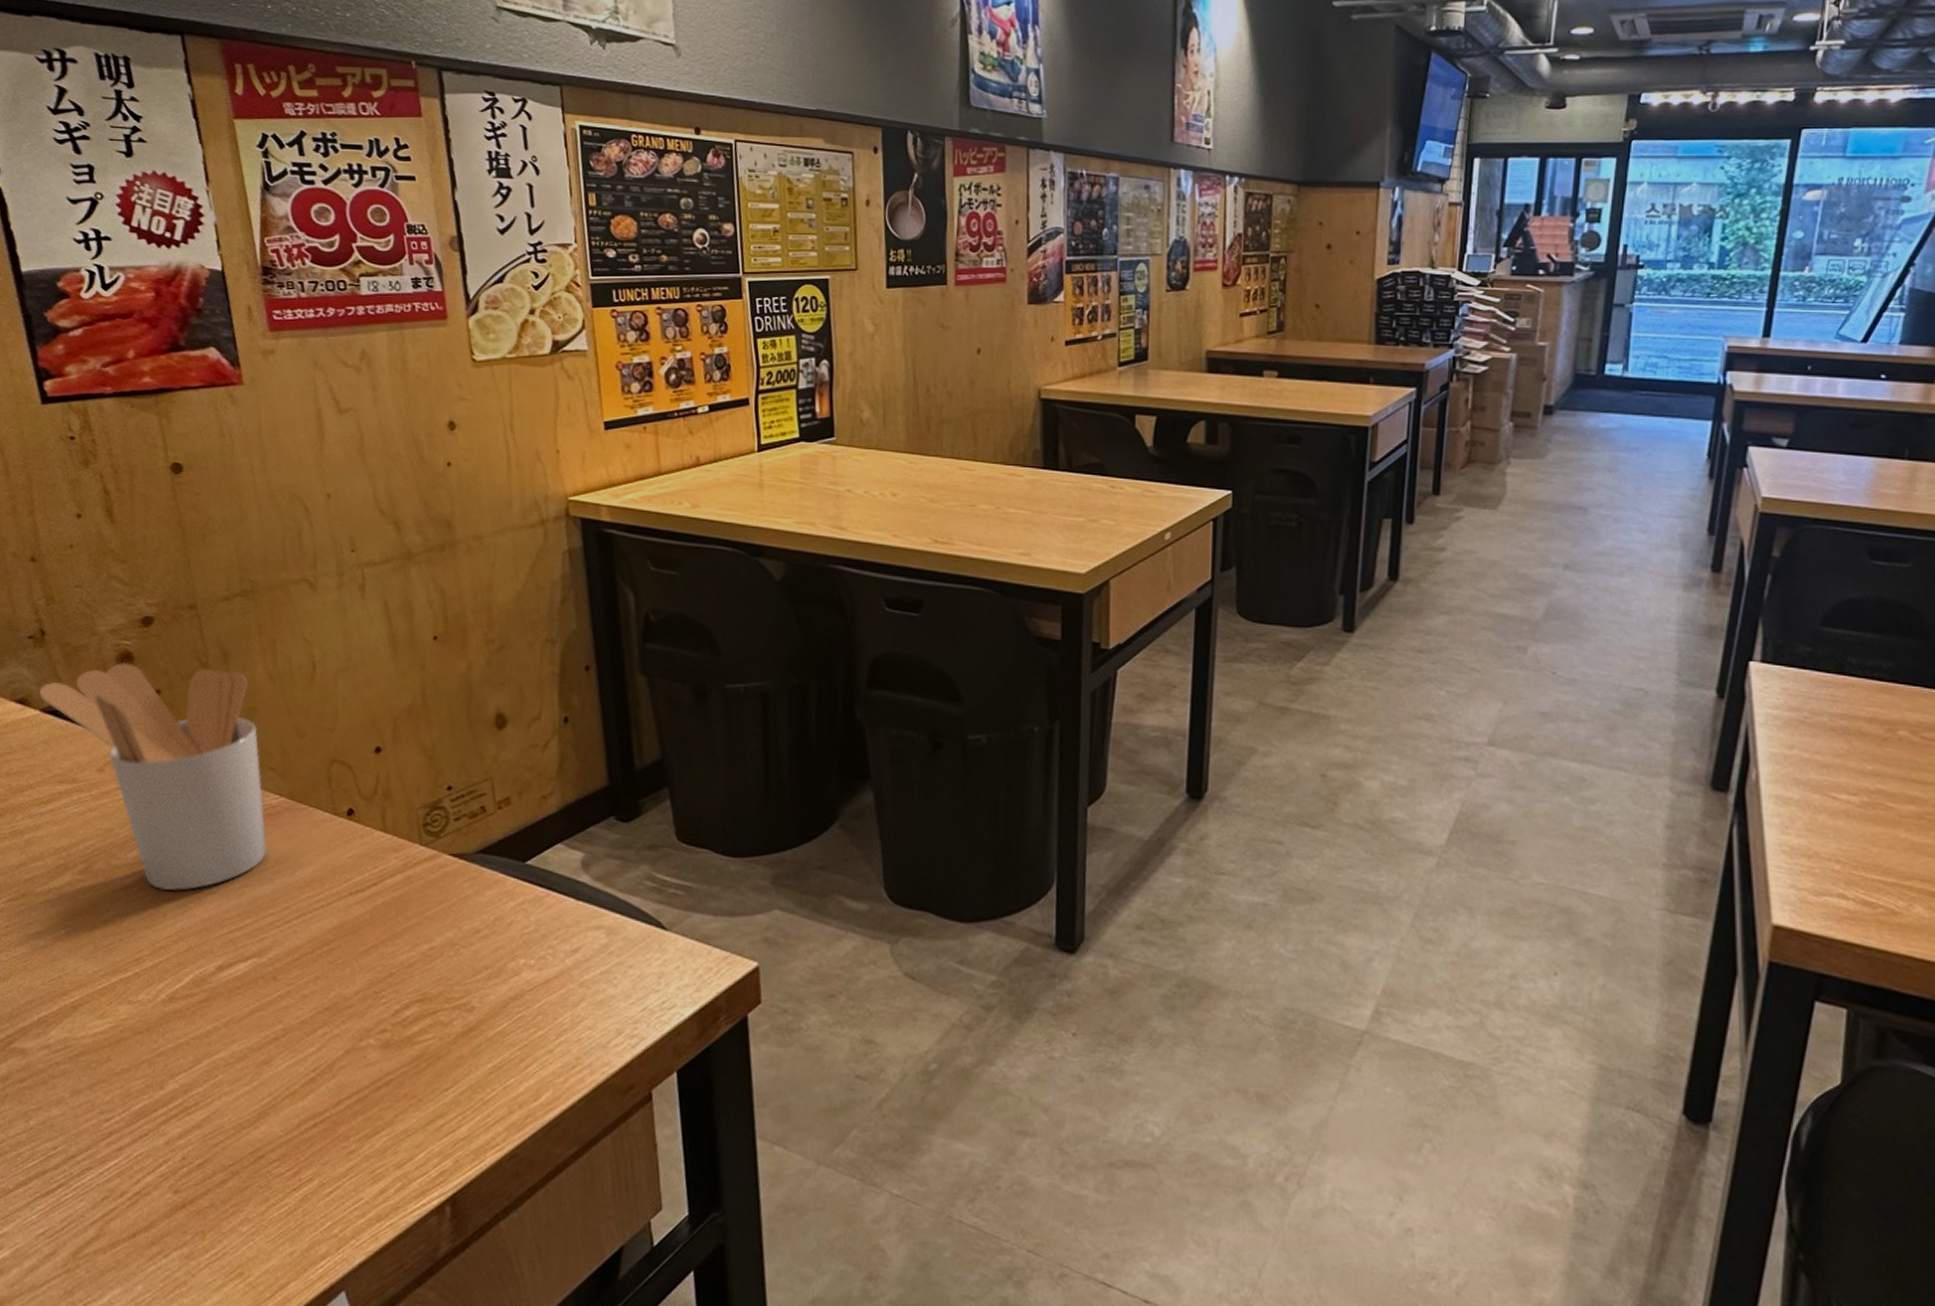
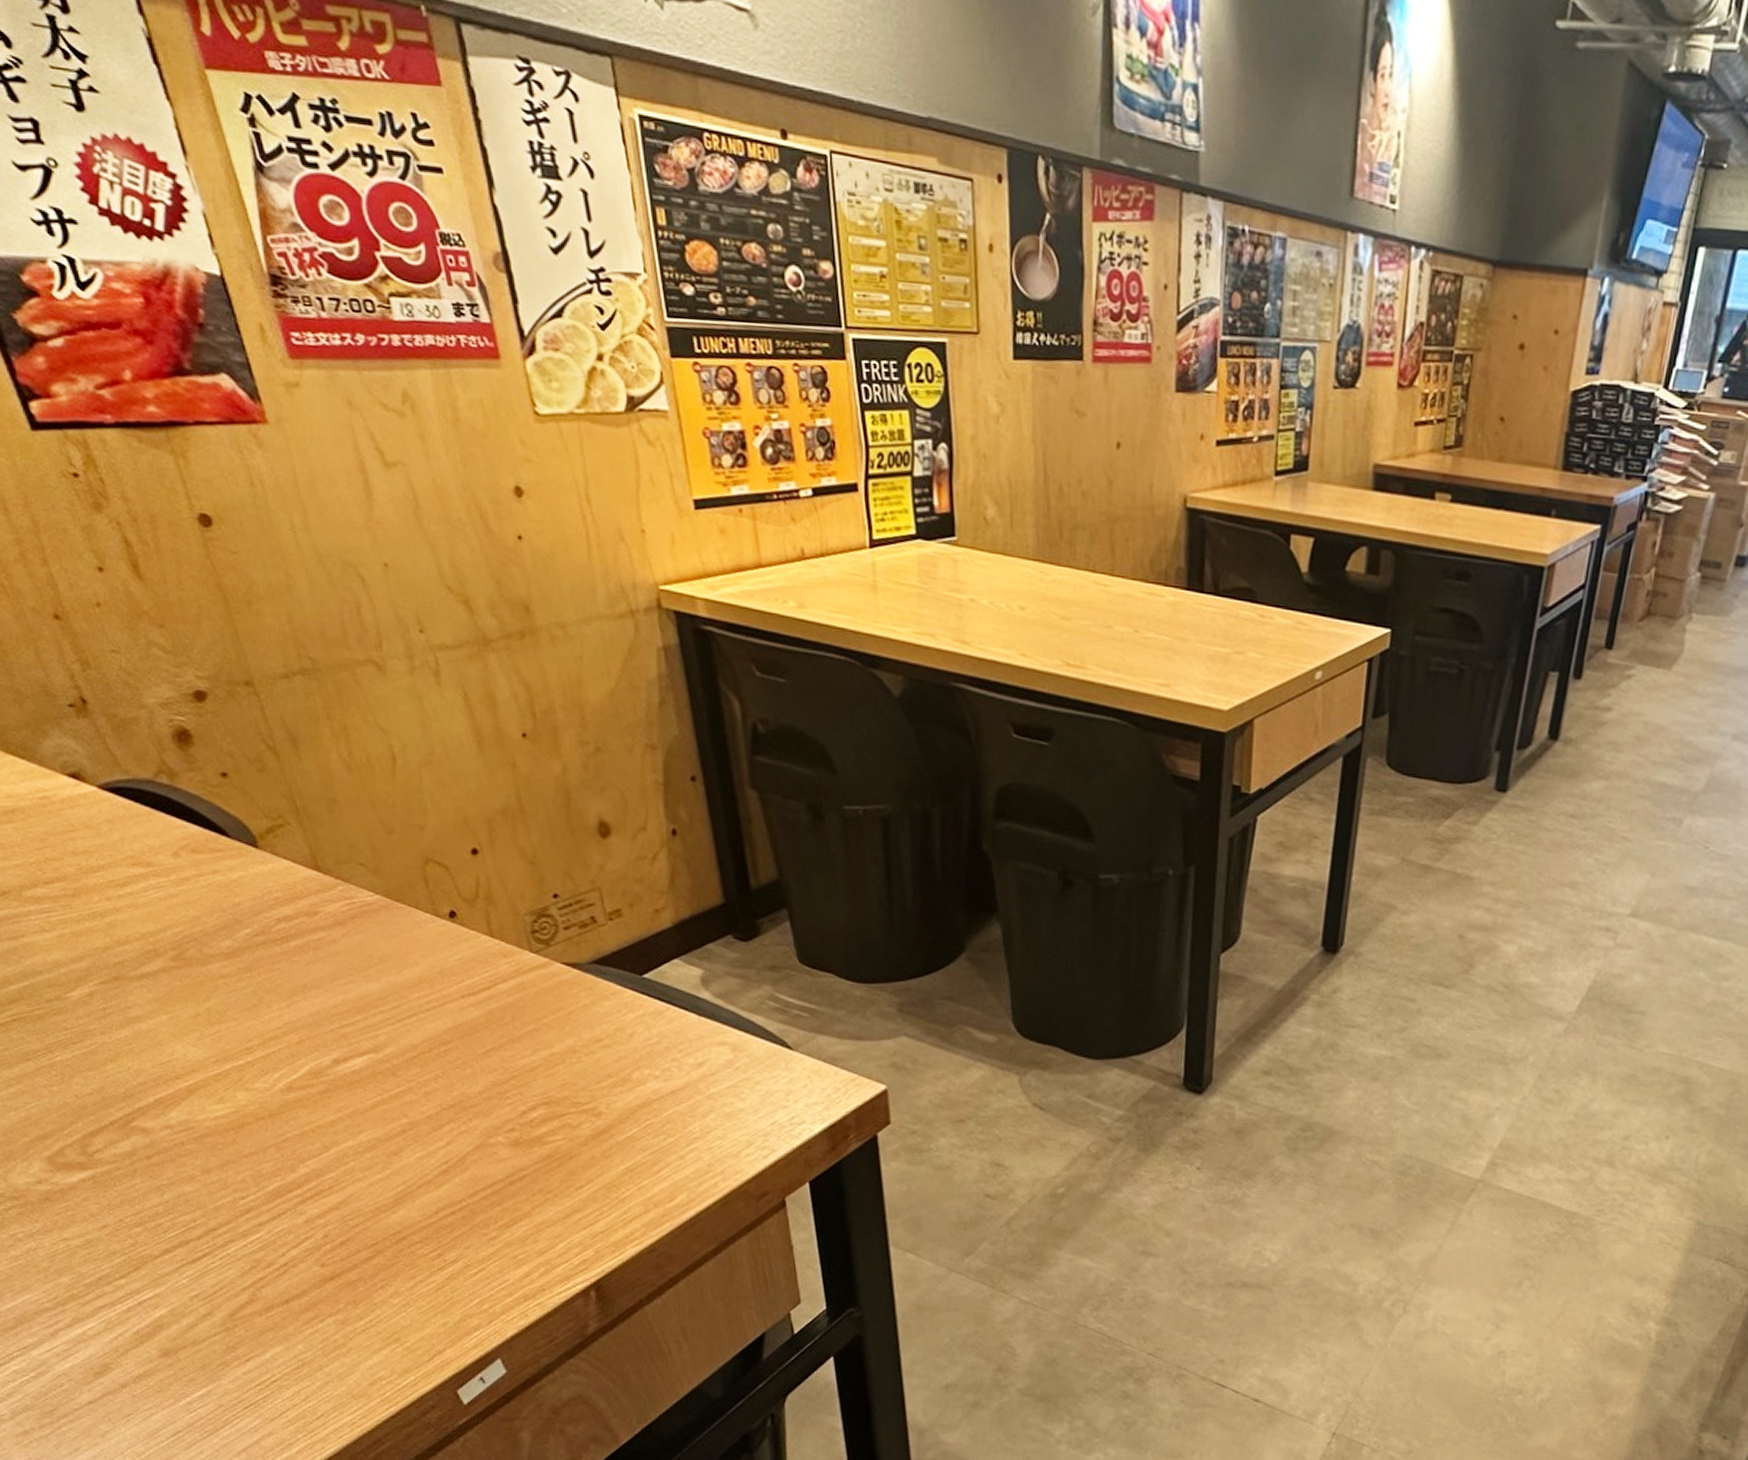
utensil holder: present [38,662,267,891] -> none [91,739,369,983]

